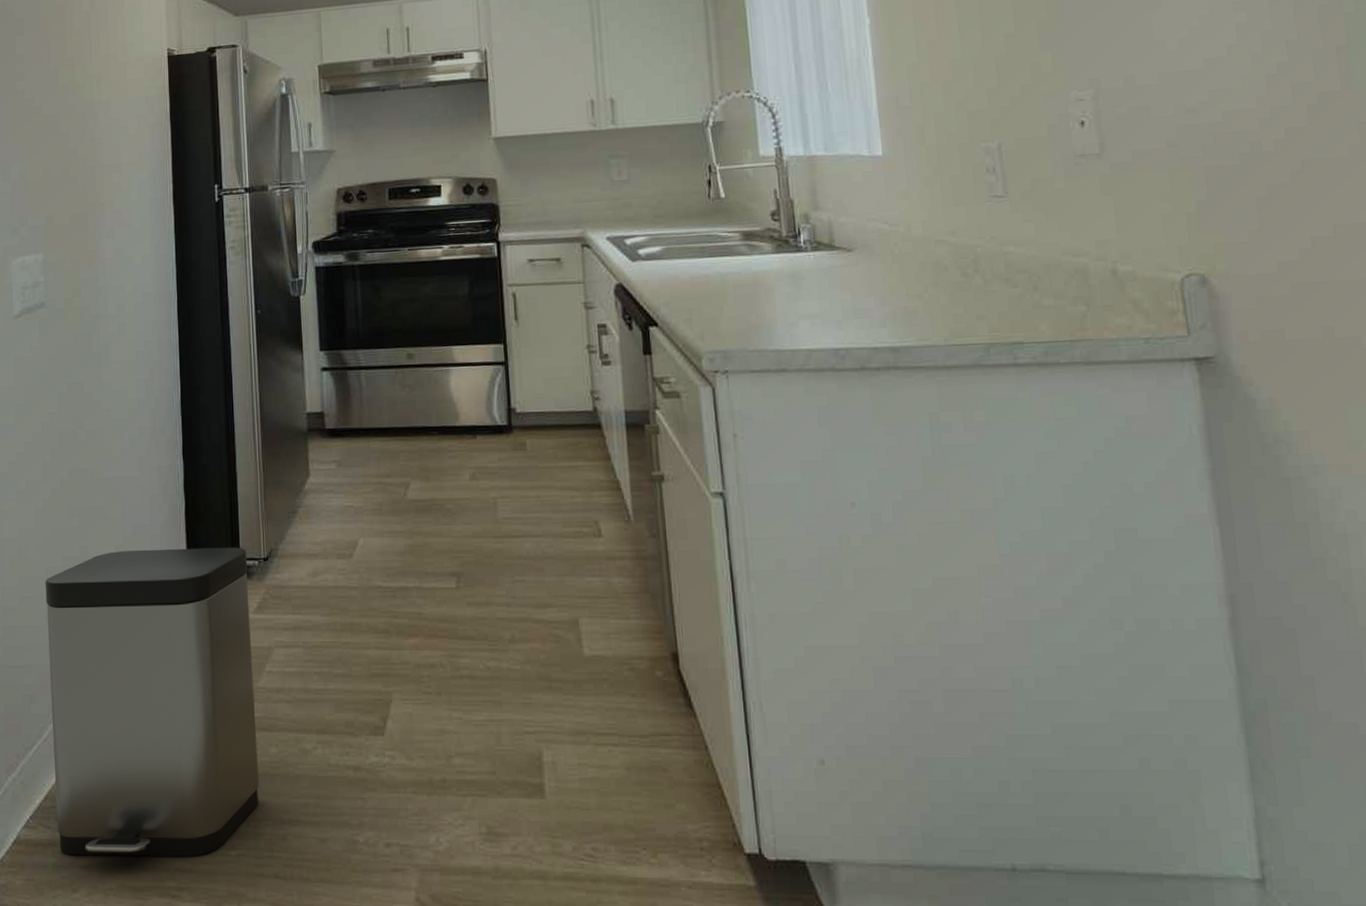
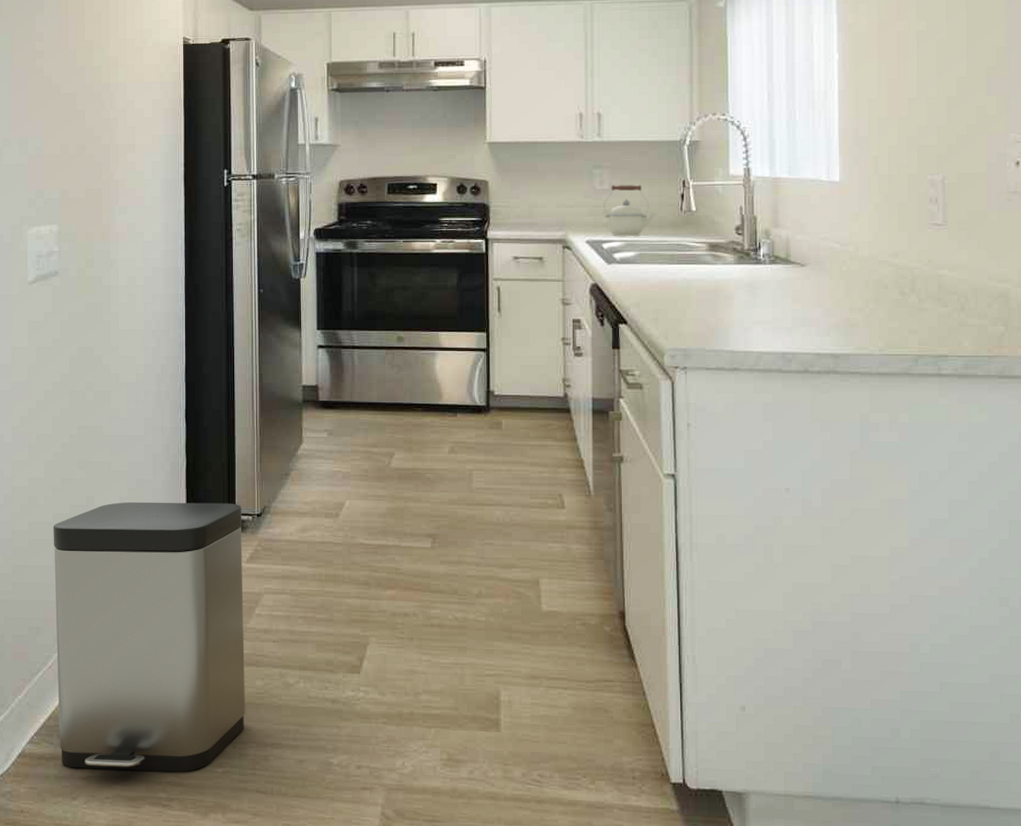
kettle: none [623,173,681,232] -> present [603,185,656,237]

